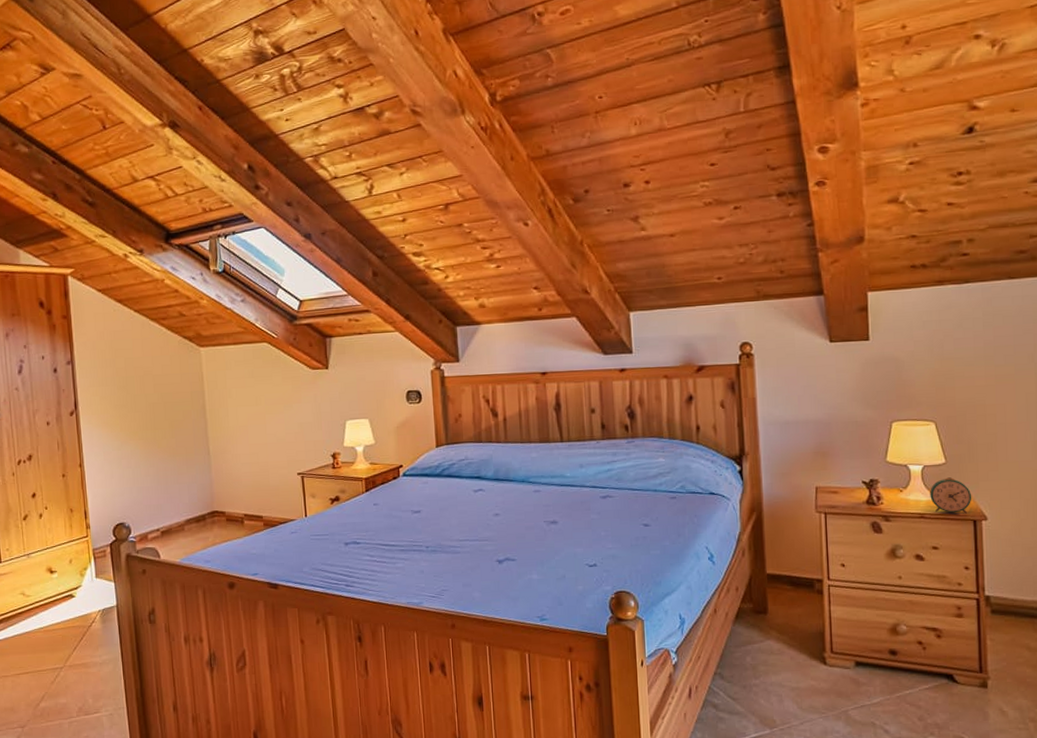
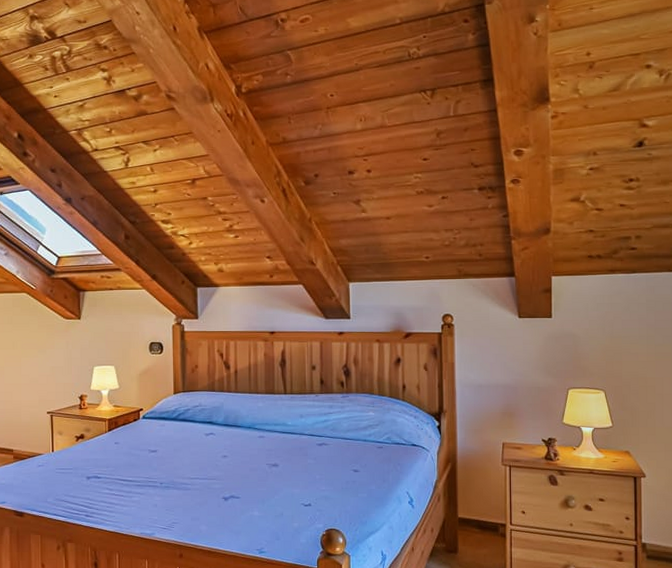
alarm clock: present [930,477,972,514] -> none [598,439,634,471]

